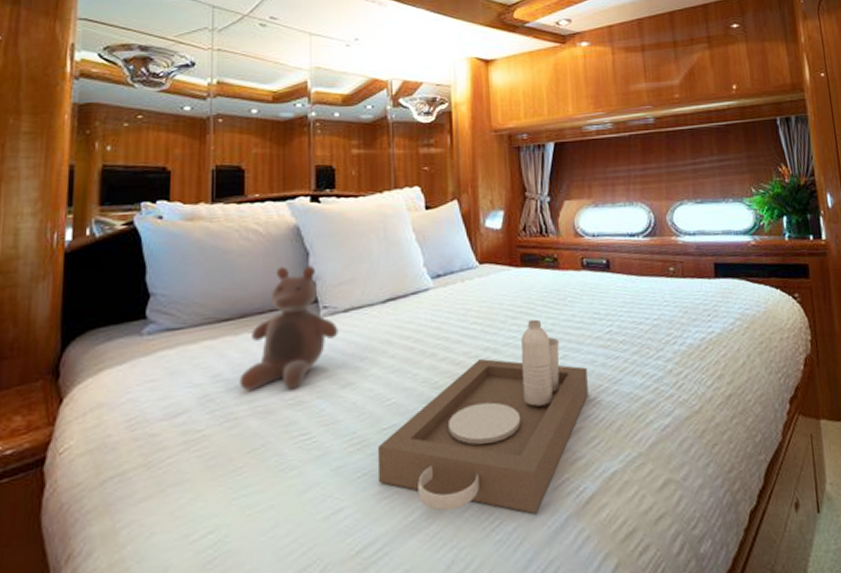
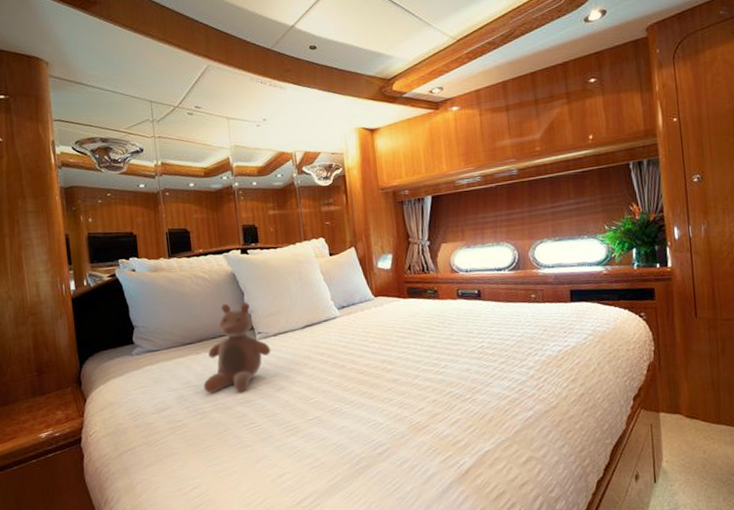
serving tray: present [377,319,589,515] -> none [306,338,465,480]

